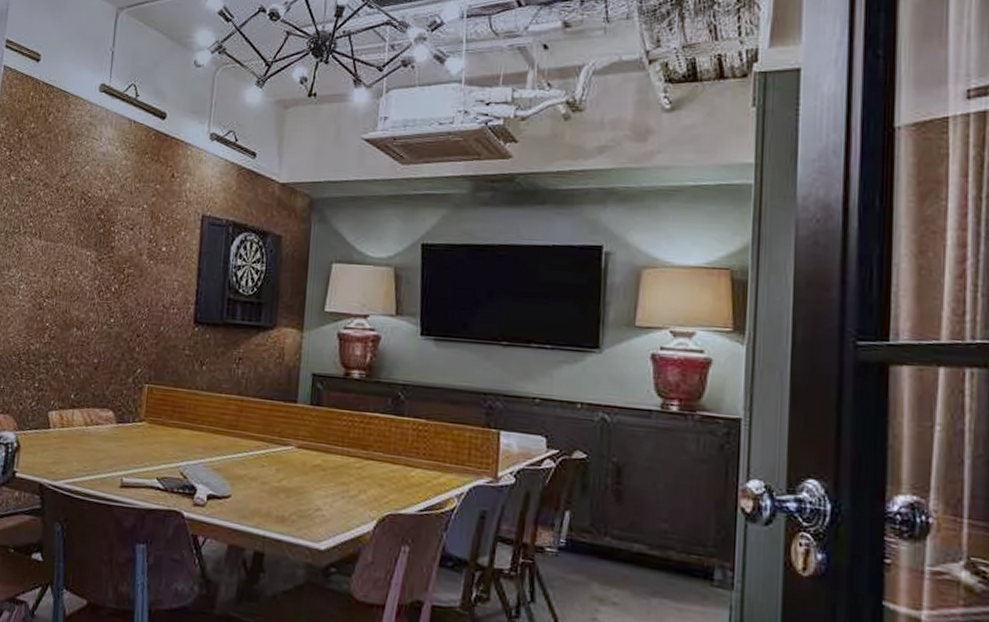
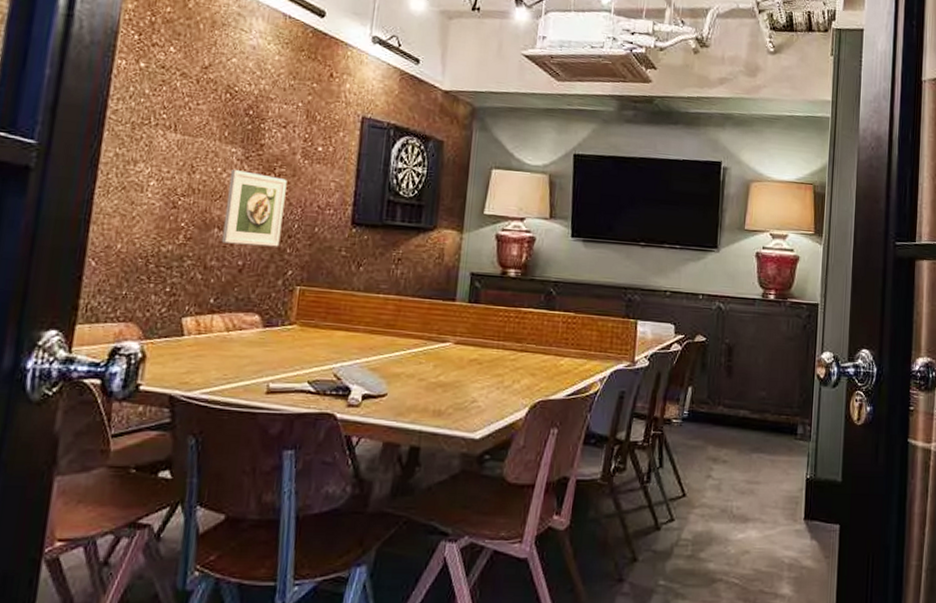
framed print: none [79,272,135,346] -> present [221,170,287,247]

